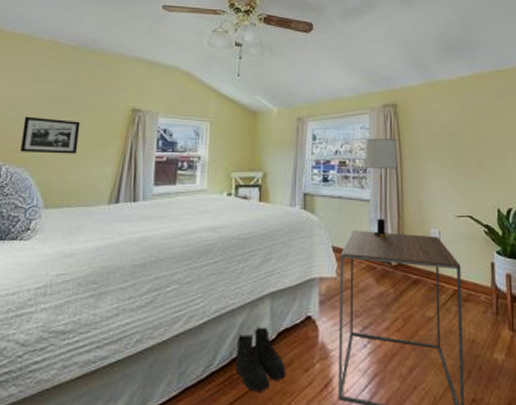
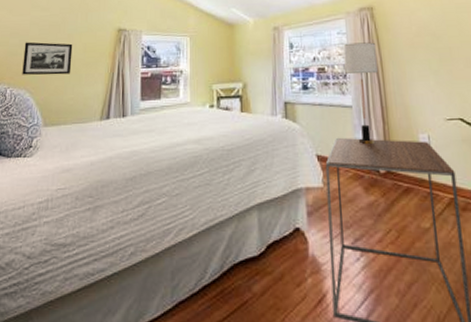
boots: present [235,327,286,392] -> none [226,239,277,307]

